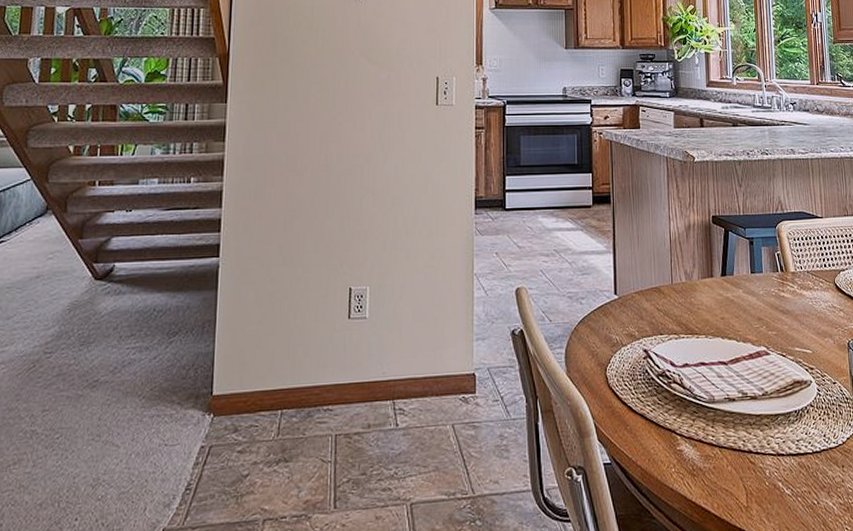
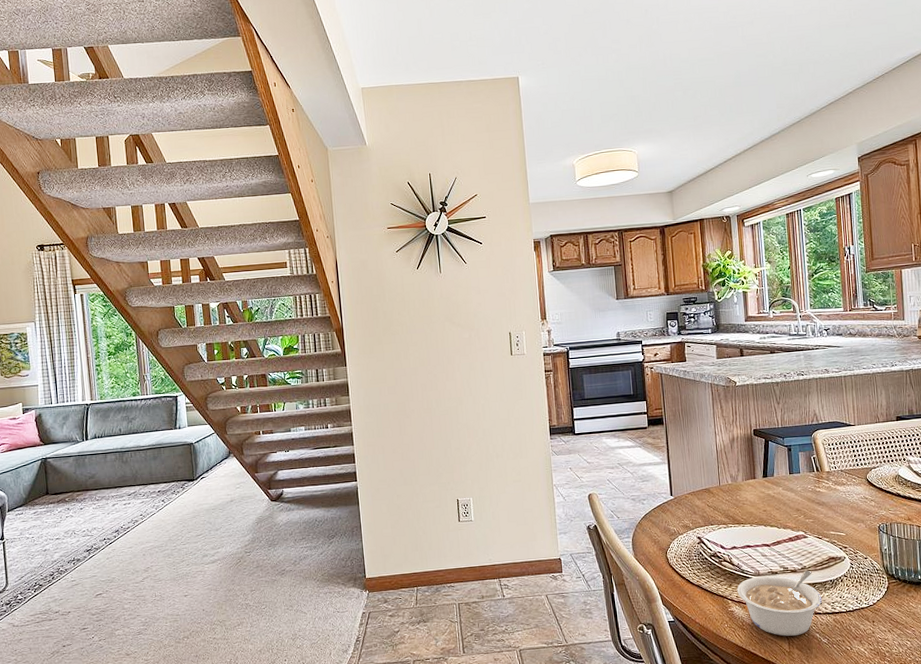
legume: none [687,397,786,485] -> present [737,570,822,636]

